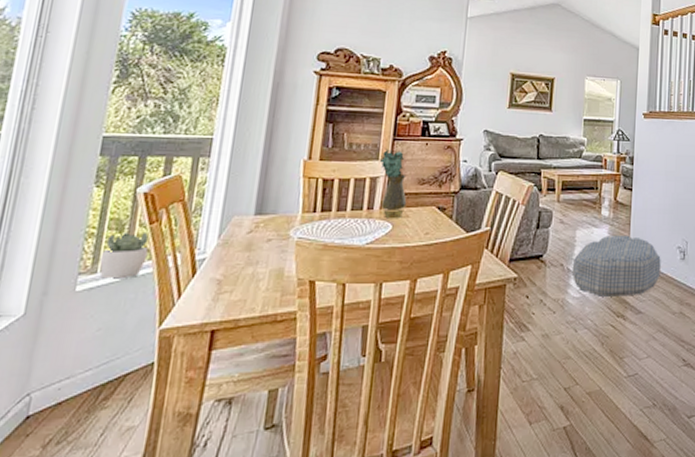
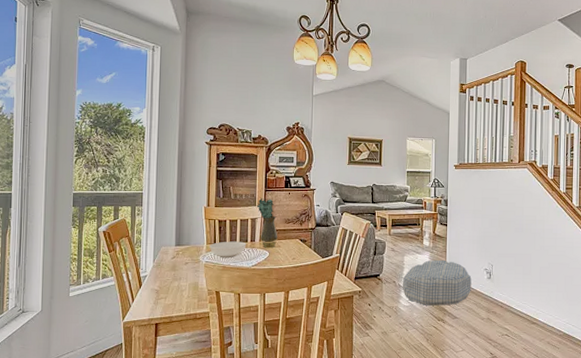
succulent plant: present [99,232,149,279] -> none [81,258,110,289]
bowl: none [305,208,361,233] -> present [209,241,246,259]

